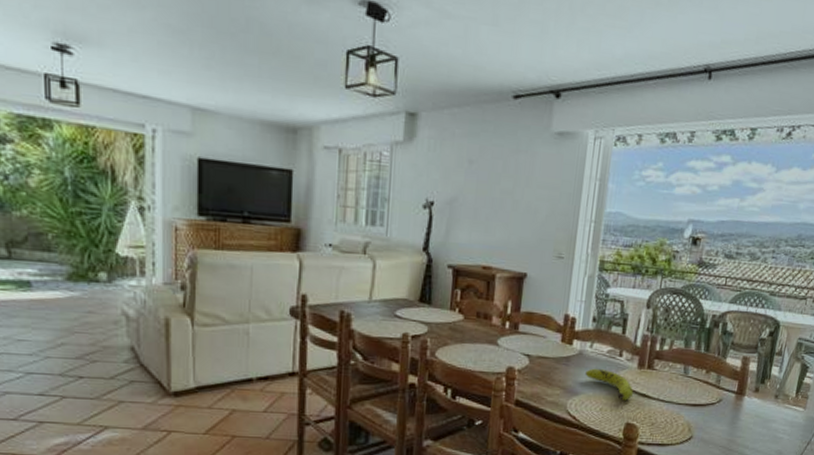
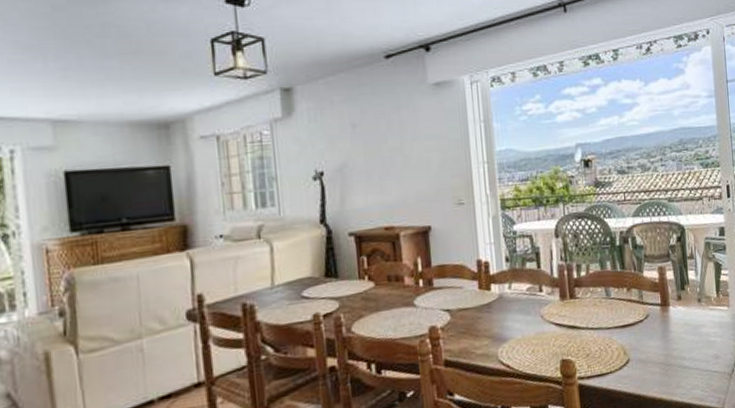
fruit: present [585,368,634,401] -> none [509,308,562,337]

